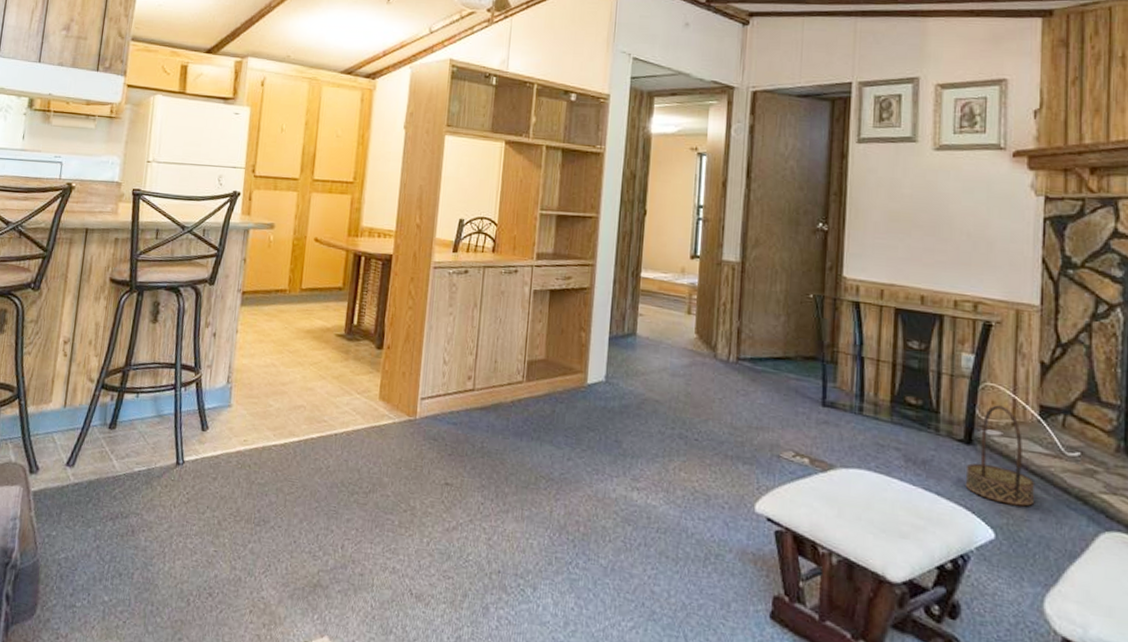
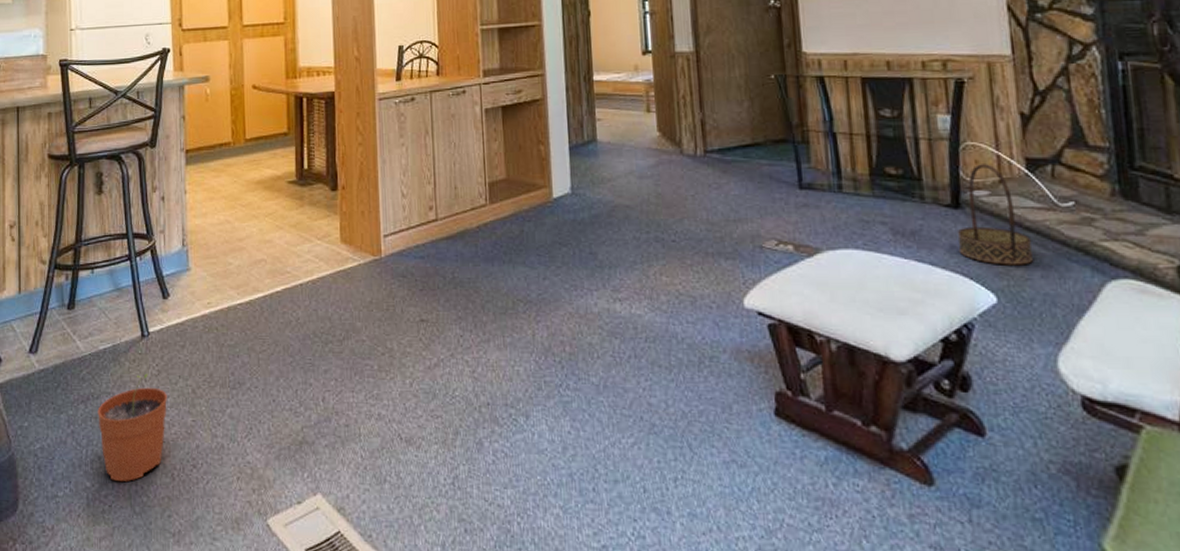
plant pot: none [123,500,193,601] -> present [98,373,167,481]

